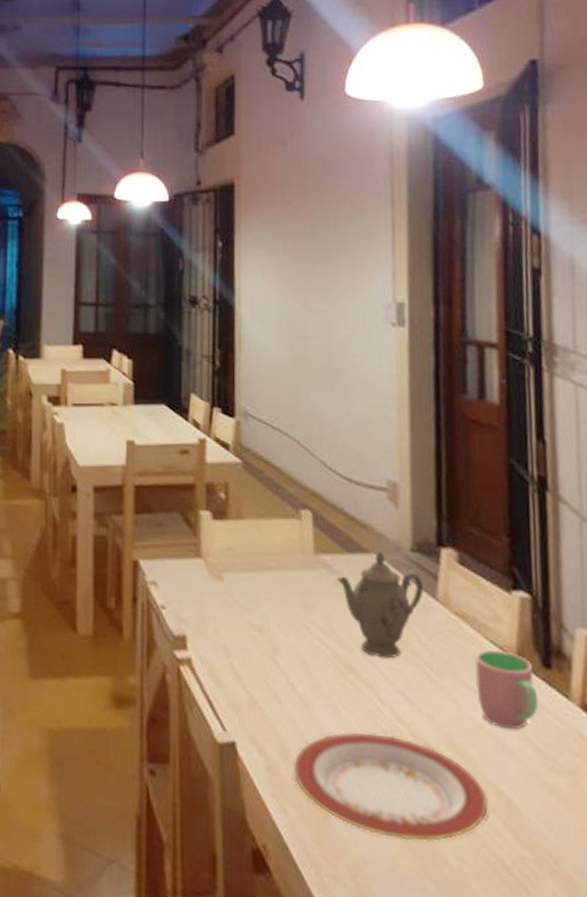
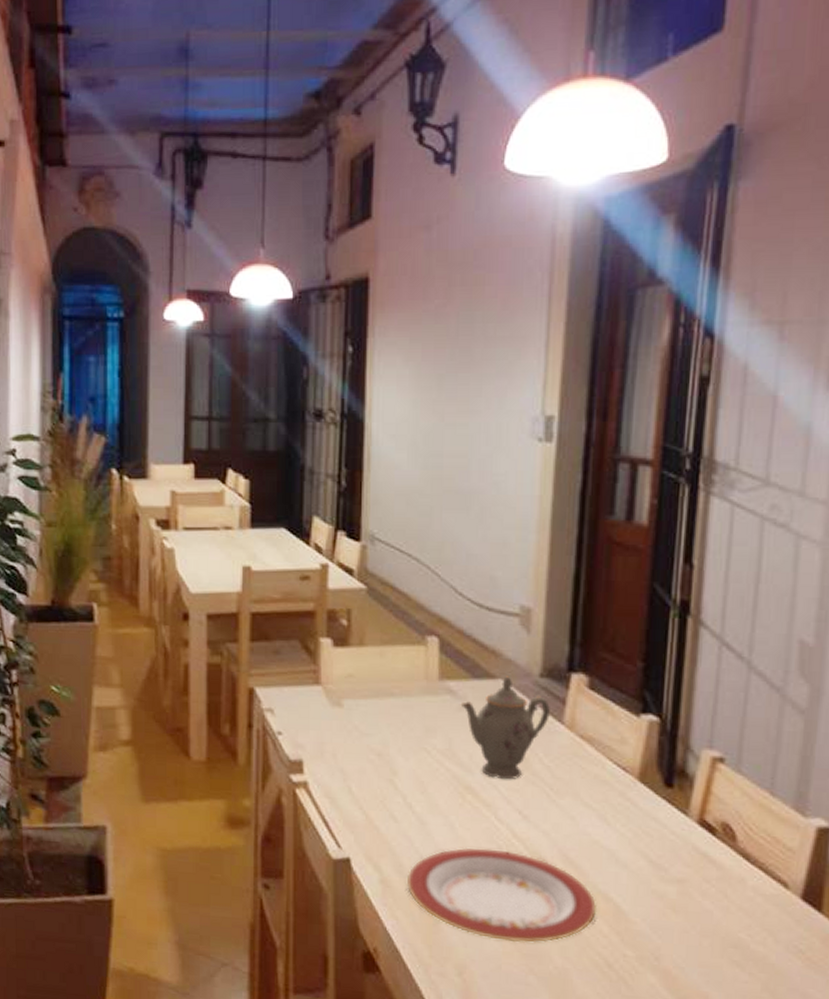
cup: present [475,649,539,730] -> none [595,770,657,844]

